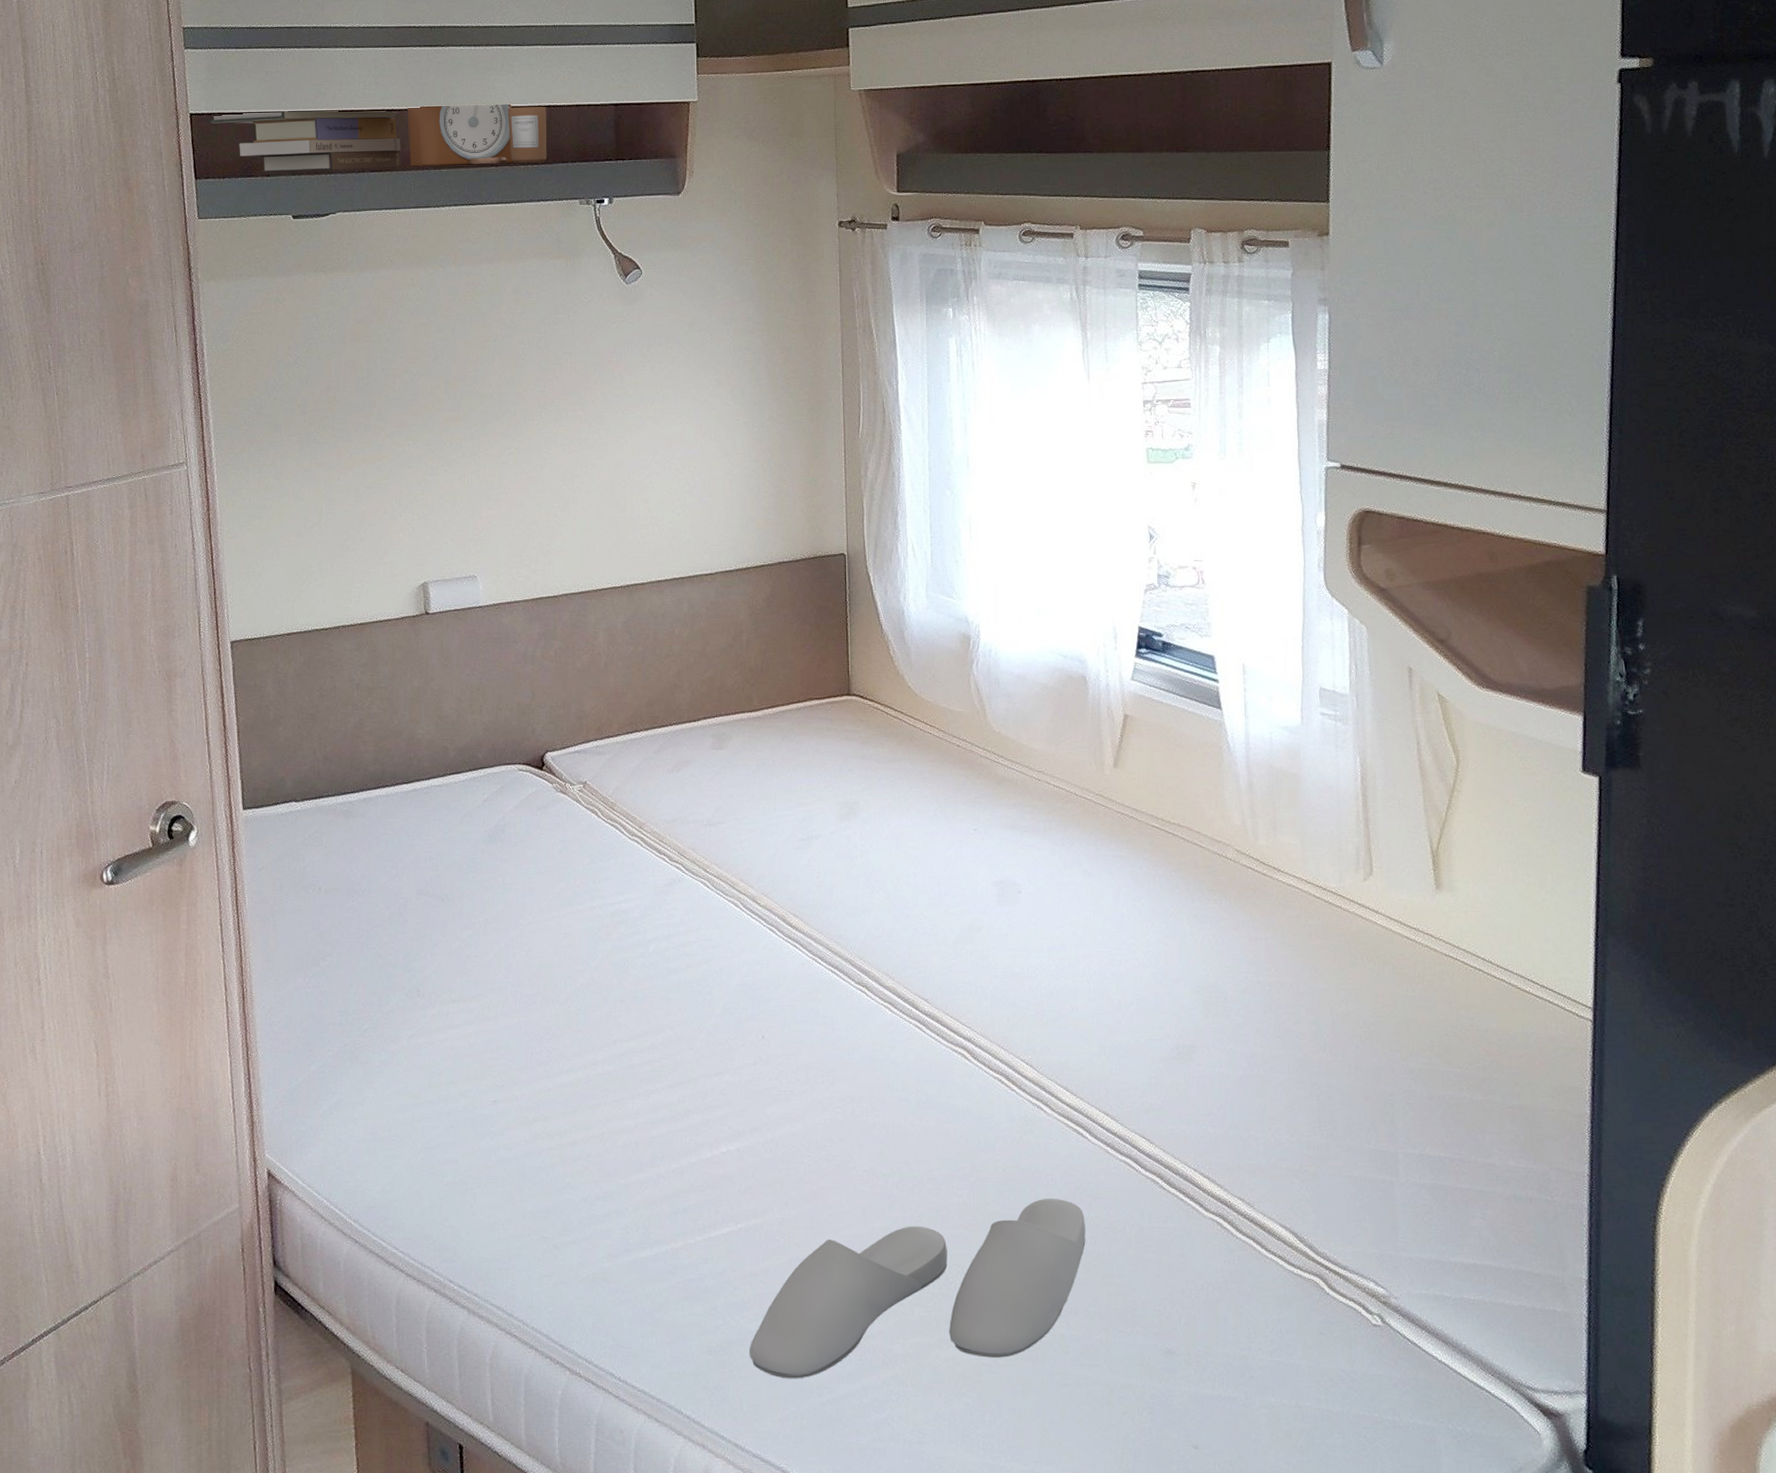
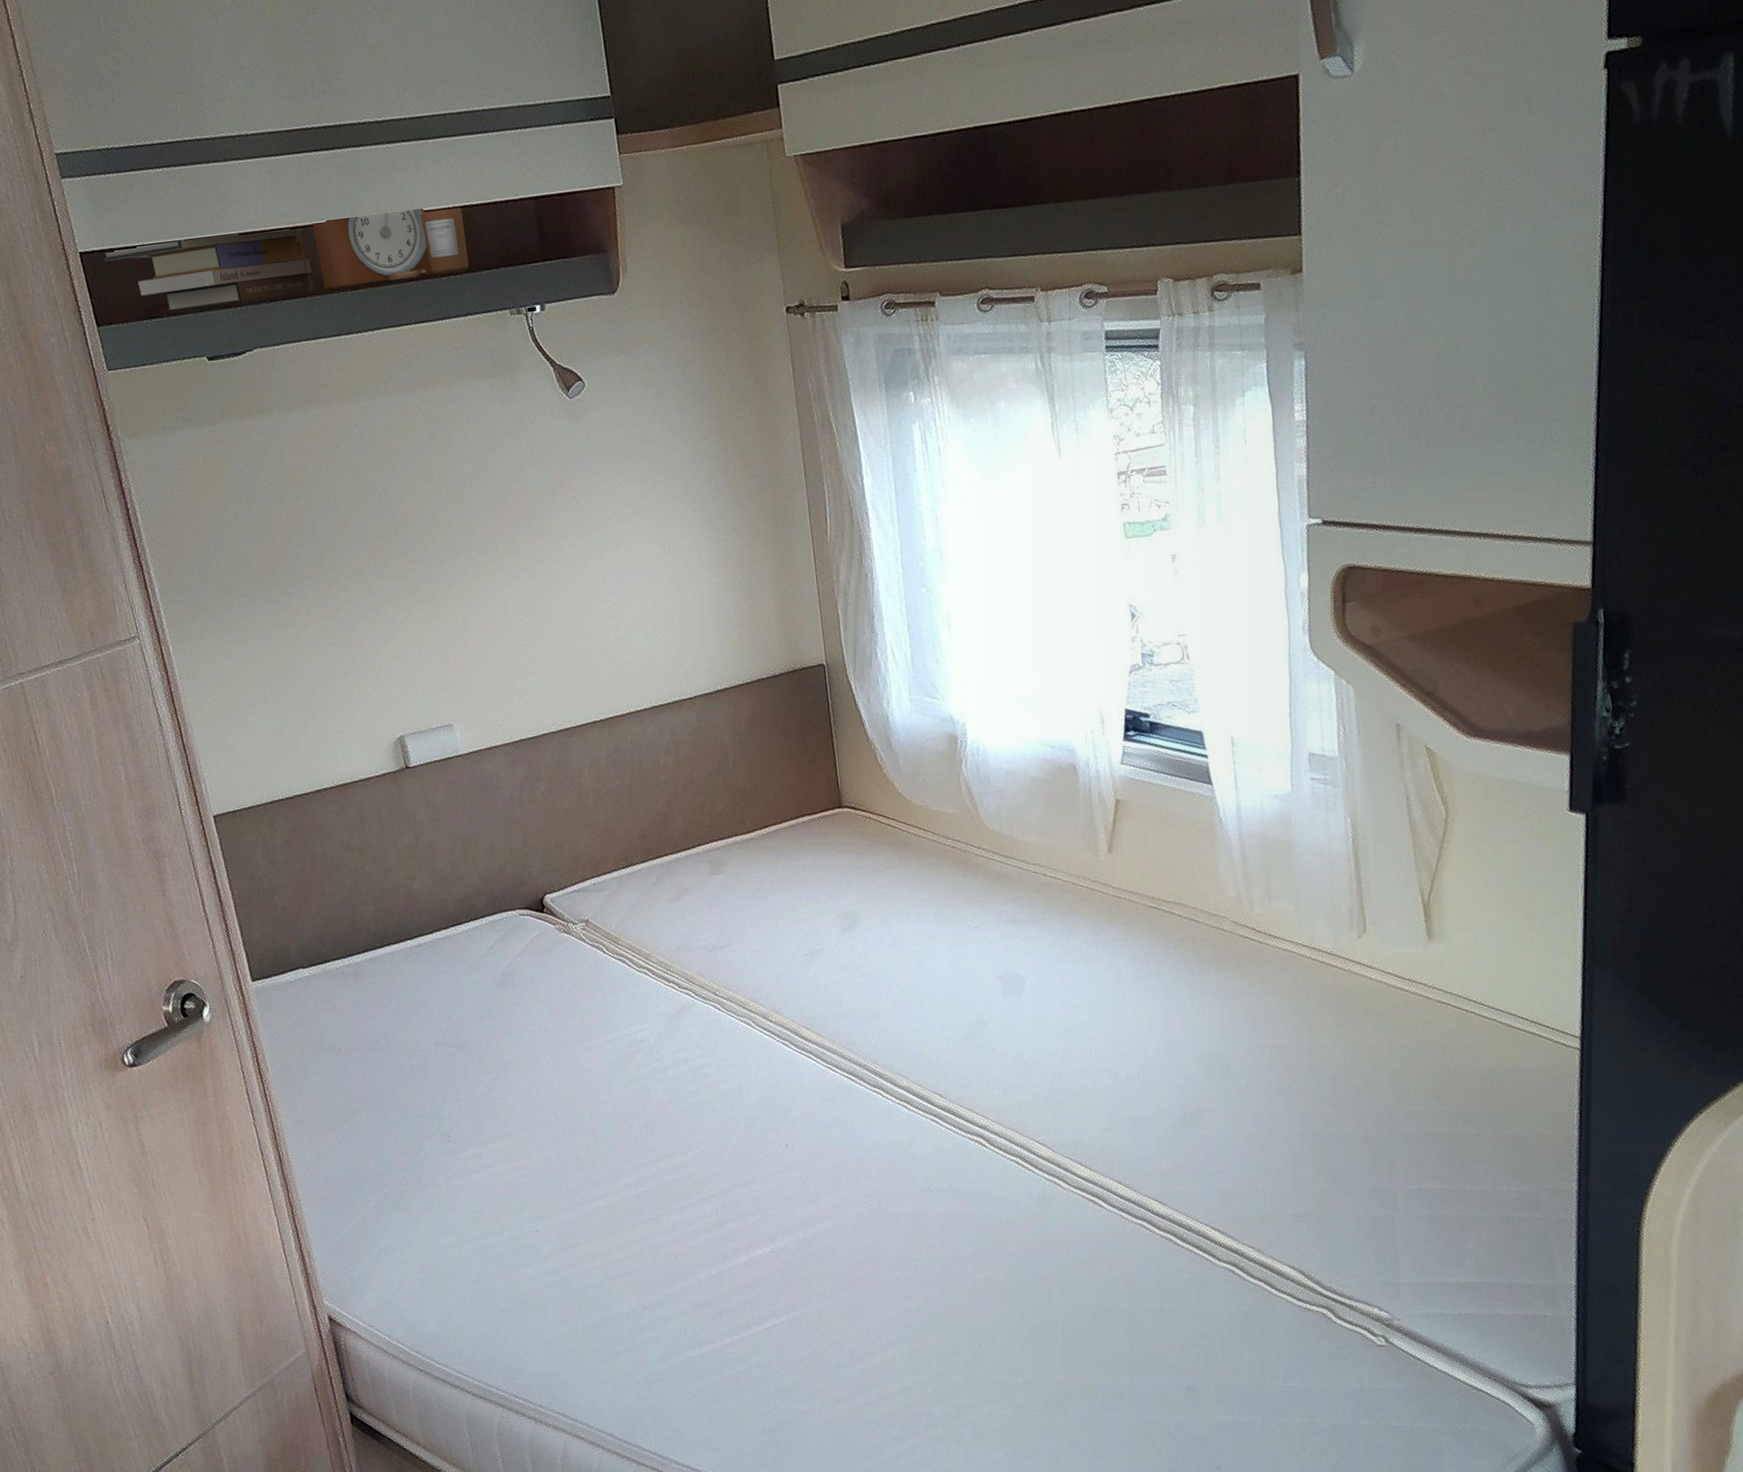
slippers: present [749,1198,1086,1379] -> none [800,1264,1107,1449]

